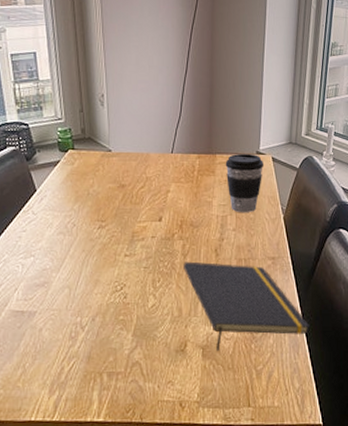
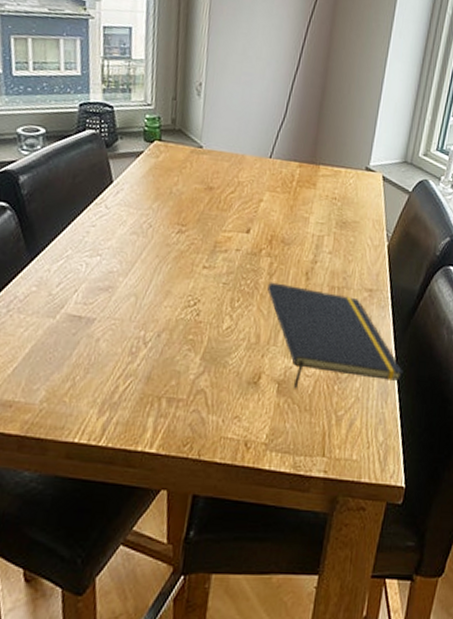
coffee cup: present [225,153,265,212] -> none [328,167,373,235]

